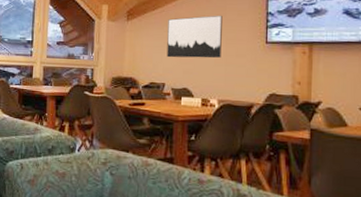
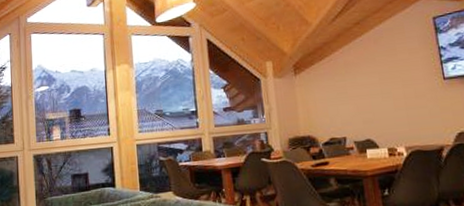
wall art: present [167,15,222,59] -> none [337,56,400,109]

